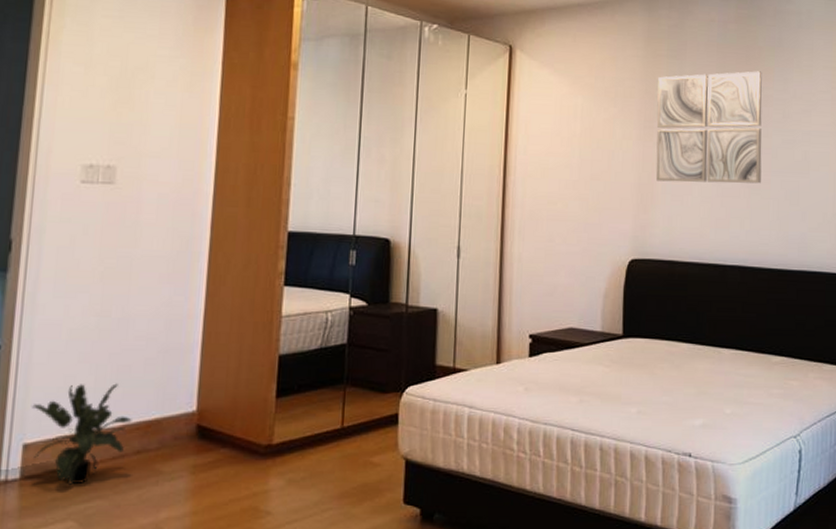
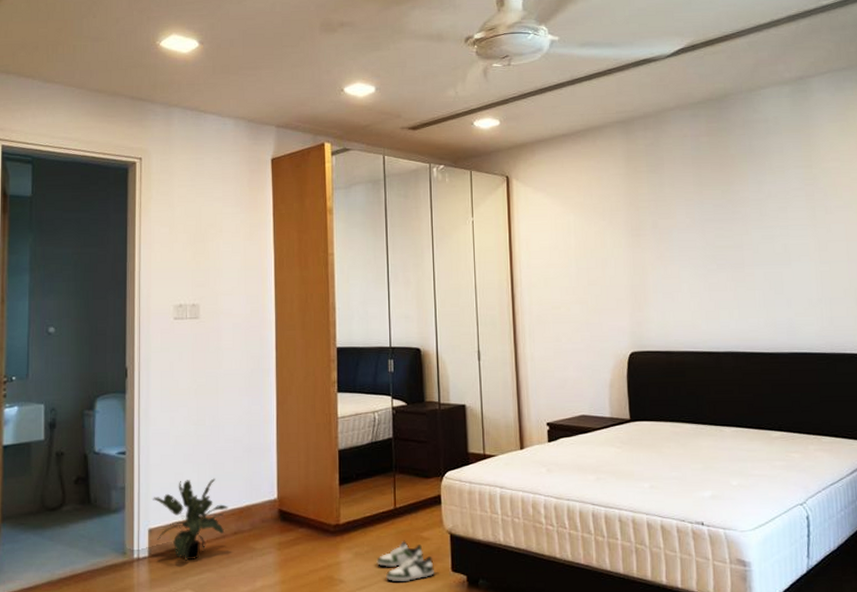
shoe: none [314,465,383,516] -> present [376,540,434,583]
wall art: present [656,71,762,184] -> none [640,176,745,282]

